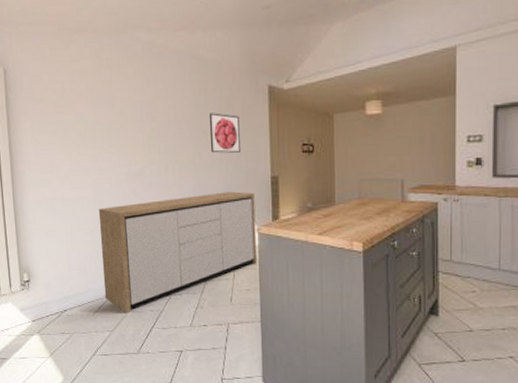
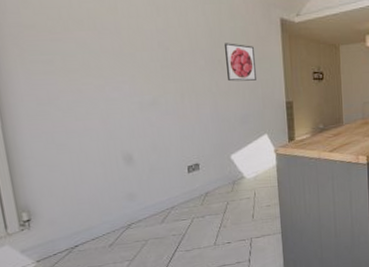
sideboard: present [98,191,257,313] -> none [109,117,276,241]

